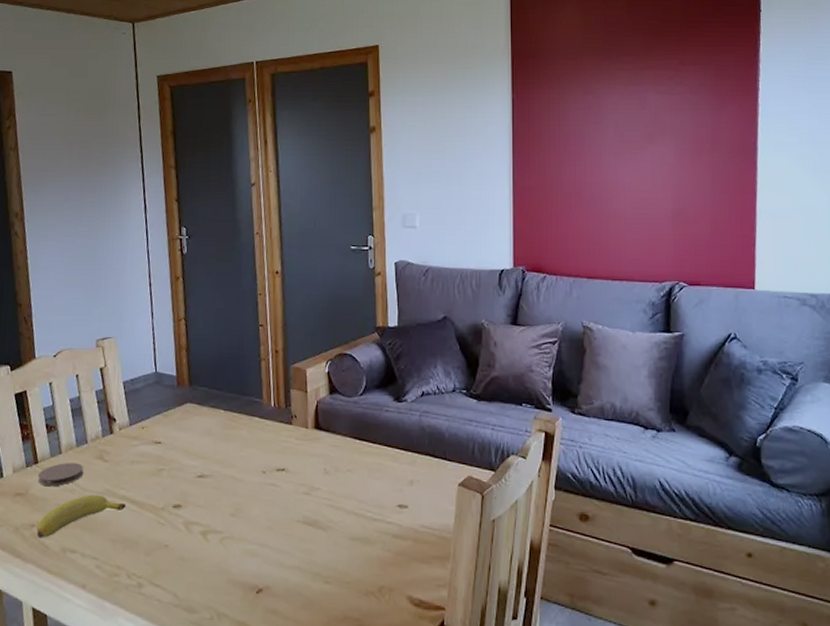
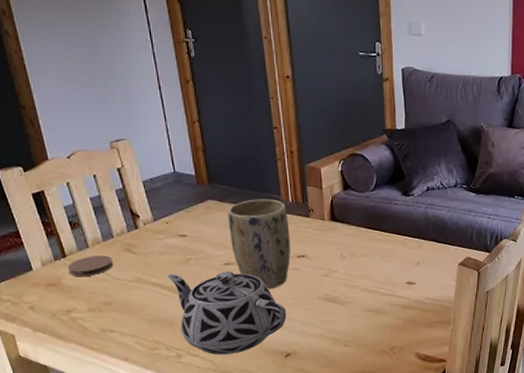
banana: present [36,495,126,538] -> none [73,283,159,322]
teapot: none [137,485,261,587] -> present [168,271,287,355]
plant pot: none [205,403,270,508] -> present [227,199,290,289]

